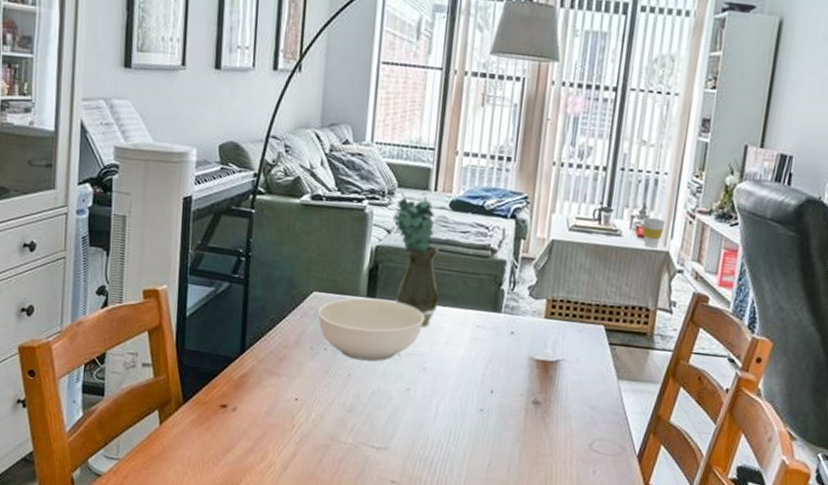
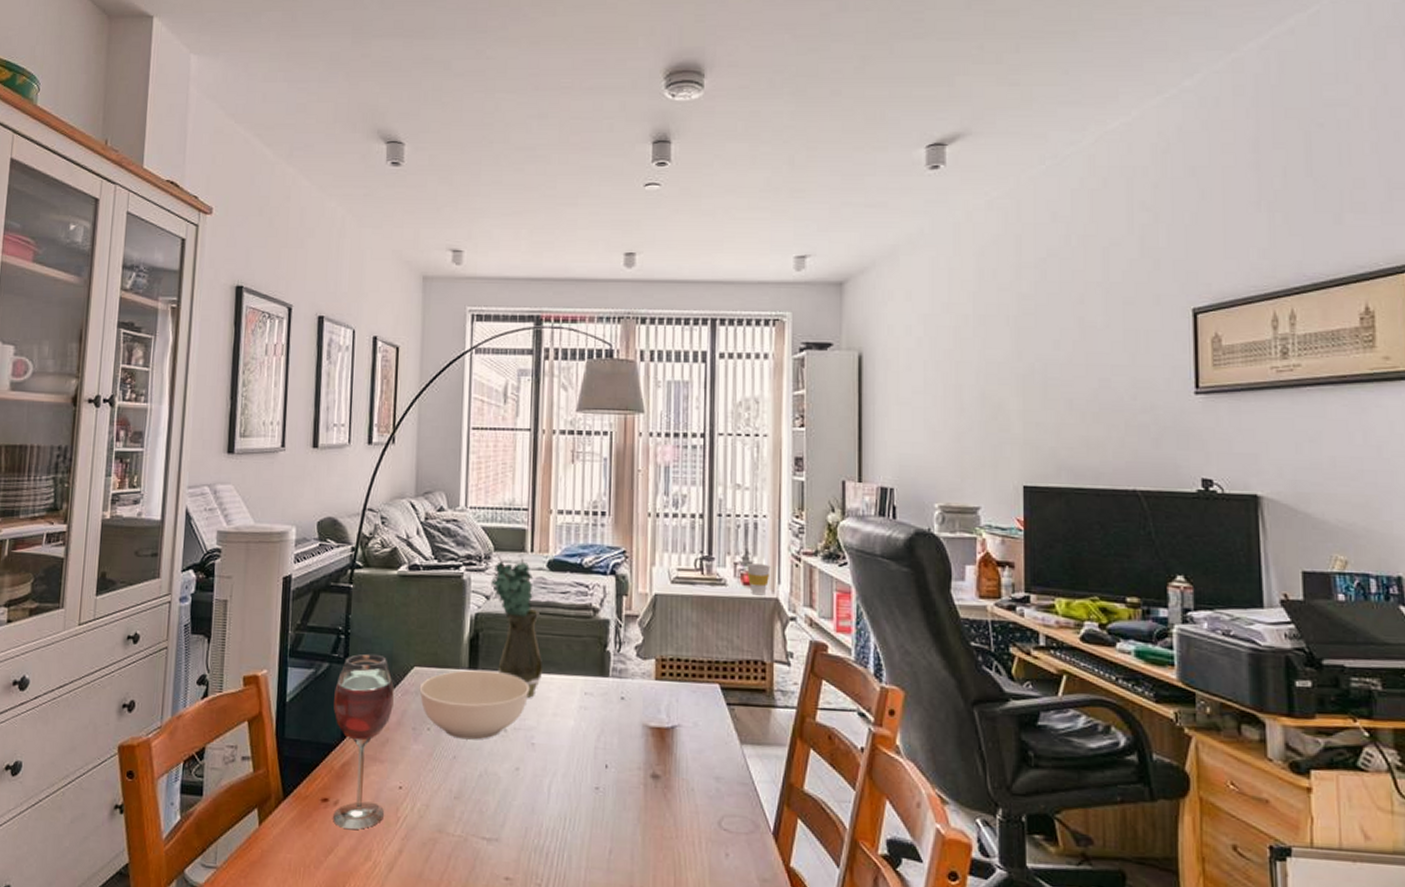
wineglass: none [231,276,293,434] -> present [333,654,394,830]

